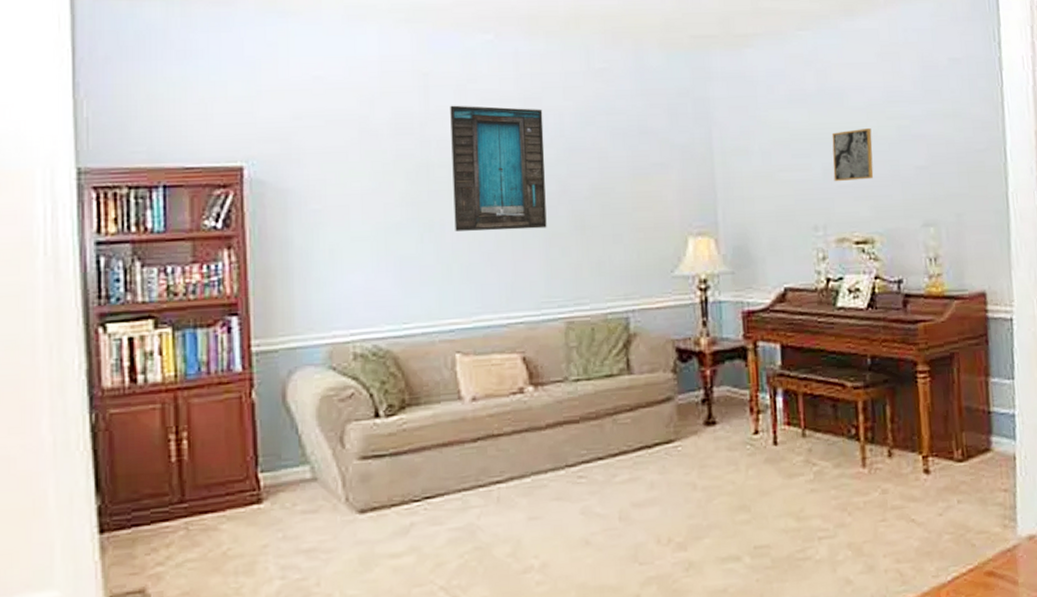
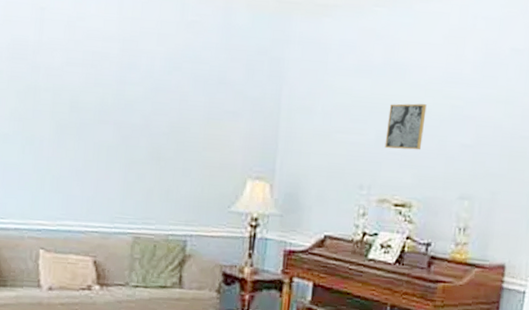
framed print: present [450,105,547,231] -> none [51,38,138,155]

